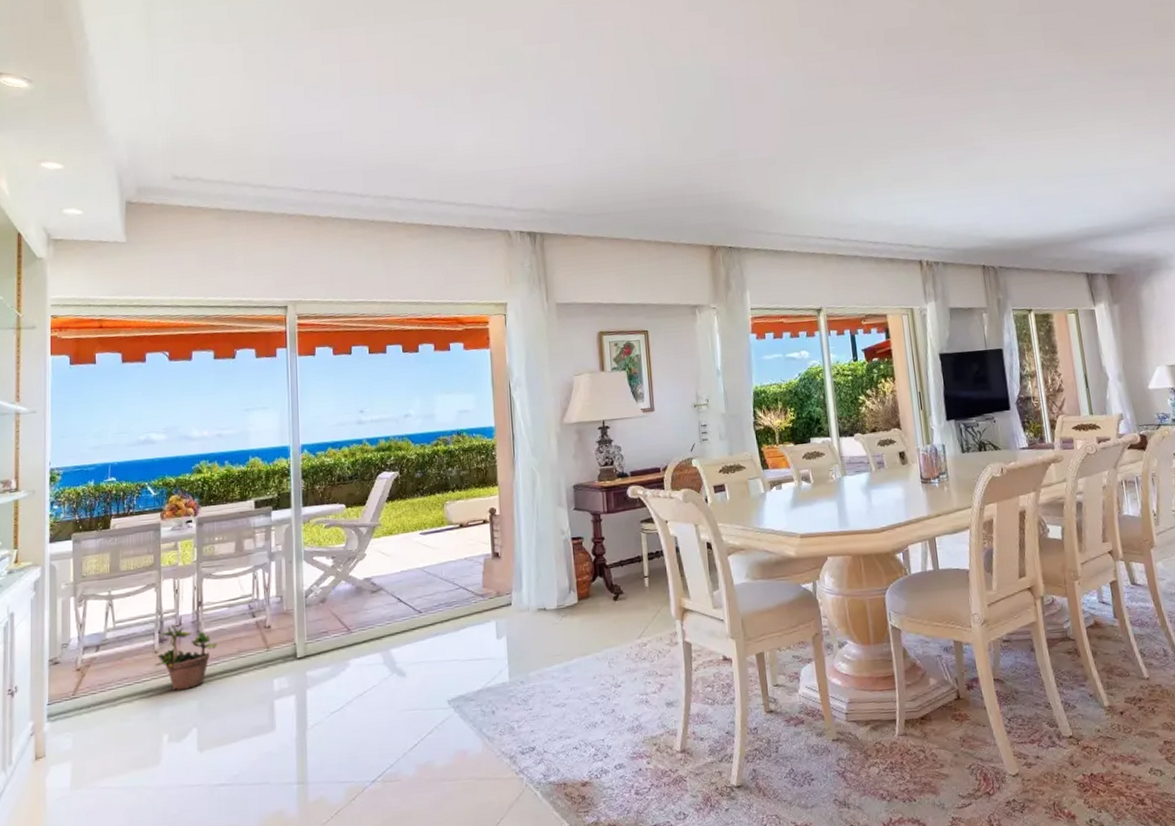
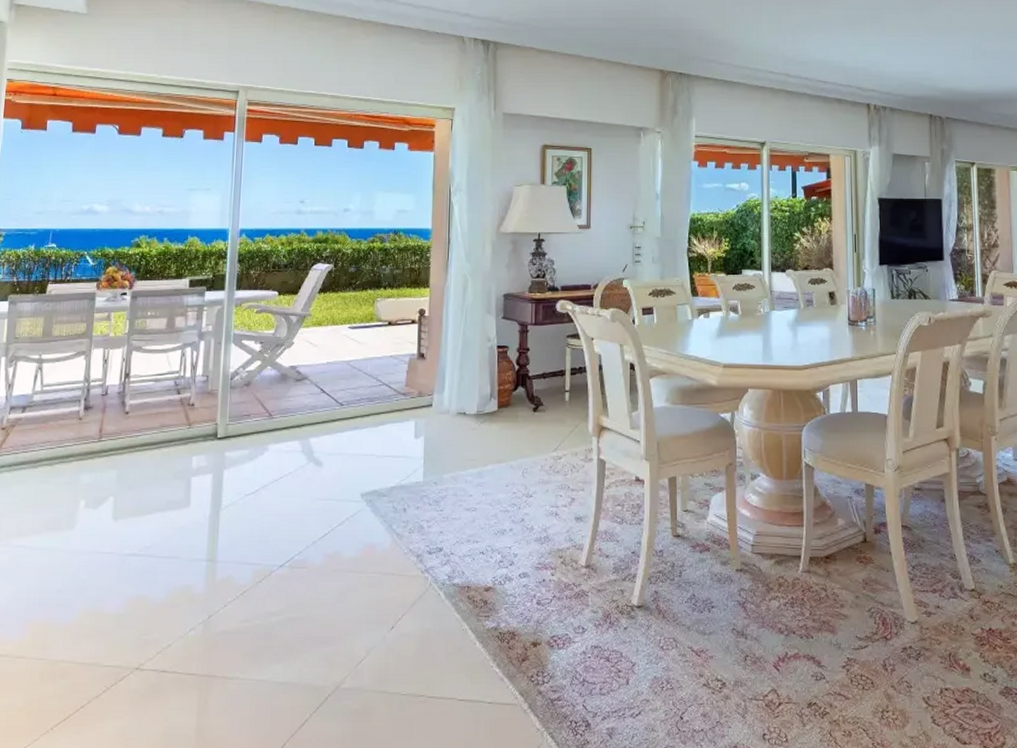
potted plant: present [155,618,217,691] -> none [78,389,140,459]

